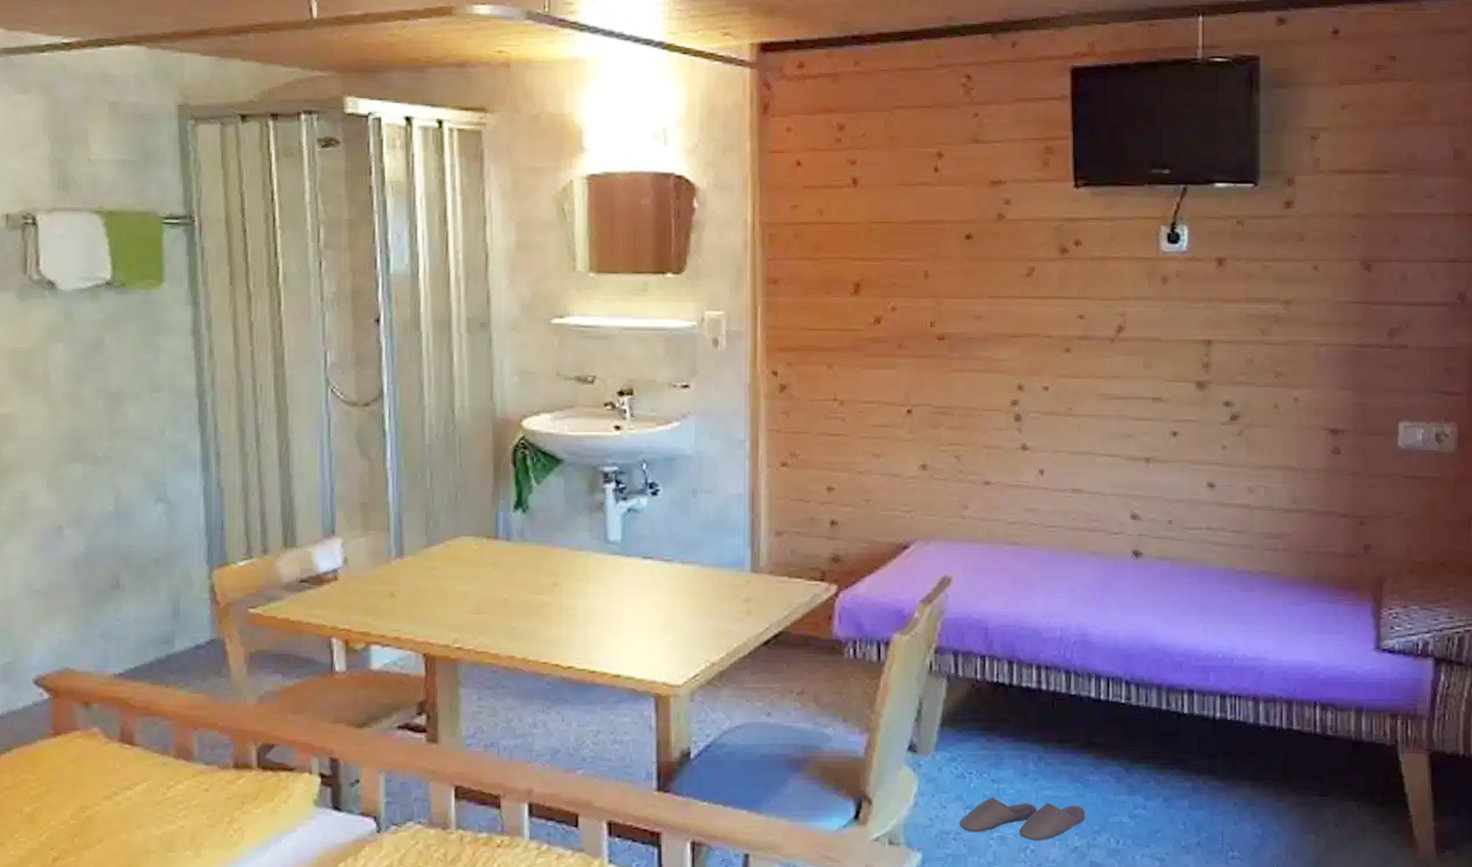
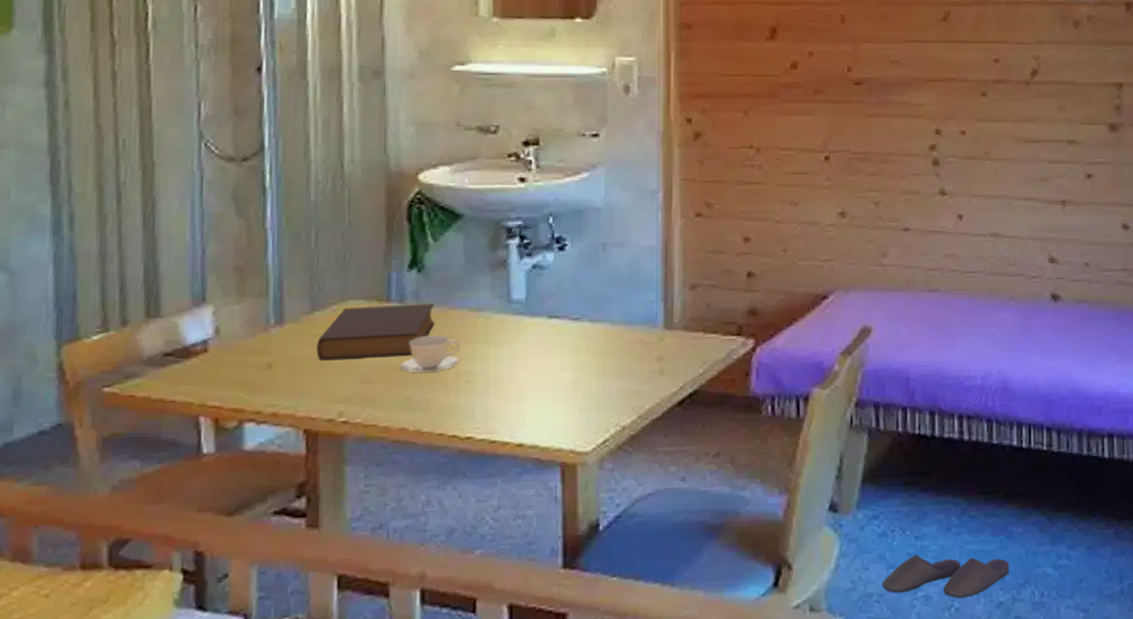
book: none [433,542,539,591] -> present [316,303,435,361]
teacup: none [508,571,562,606] -> present [400,335,460,373]

